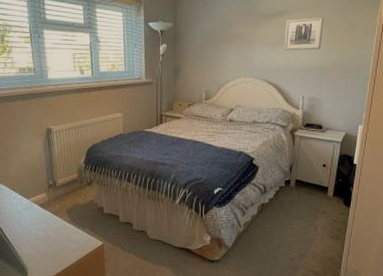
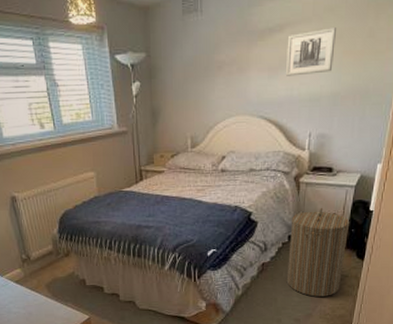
laundry hamper: none [283,158,337,239] -> present [286,207,350,297]

